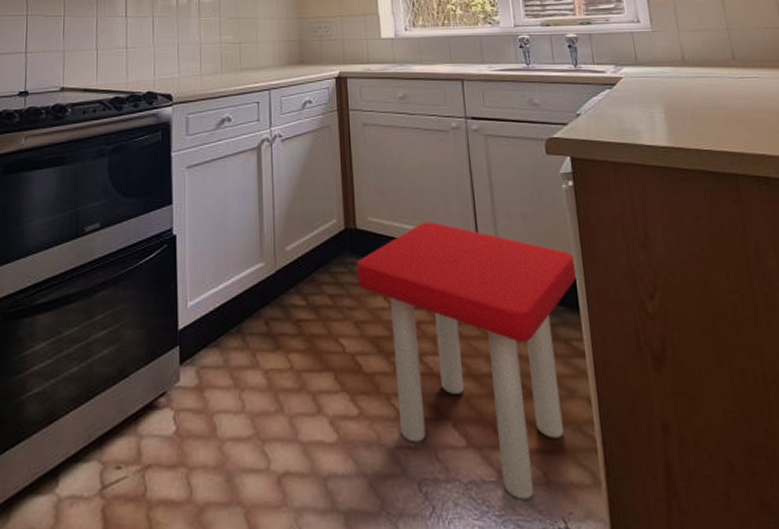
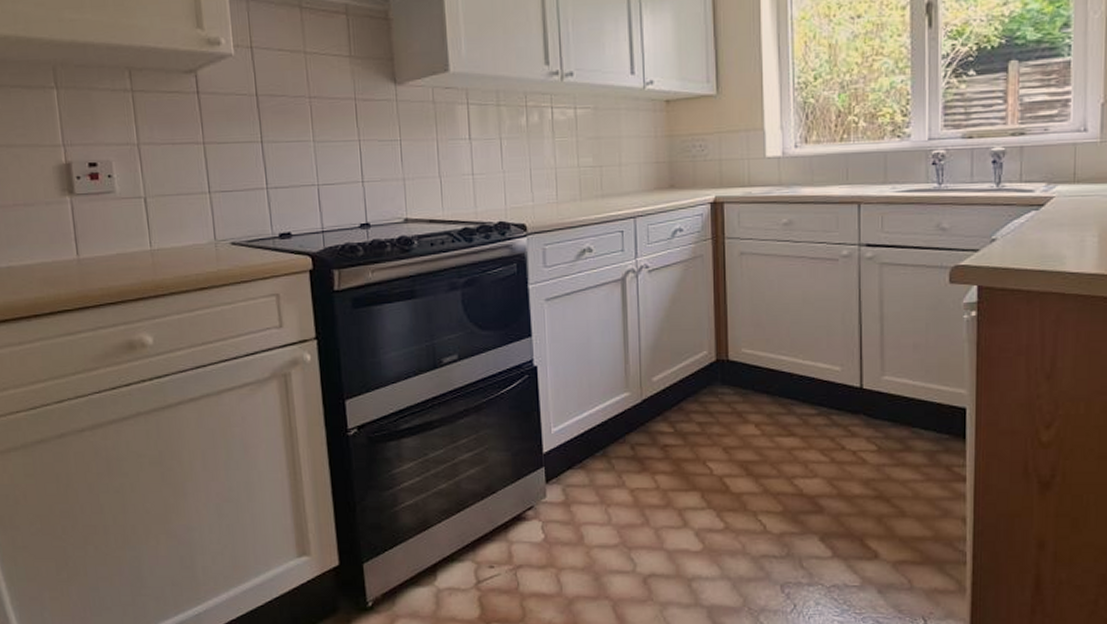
stool: present [356,222,576,500] -> none [727,353,967,601]

